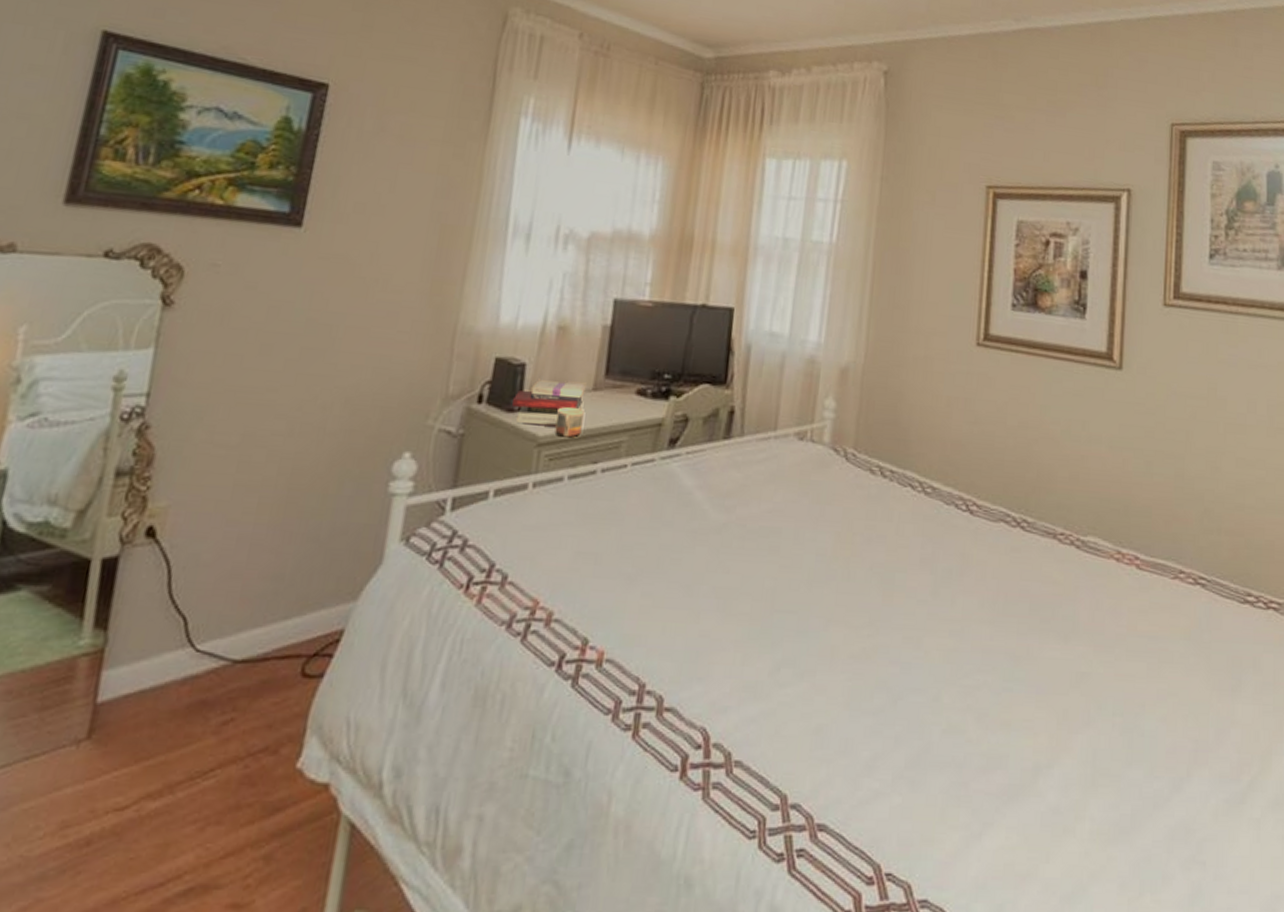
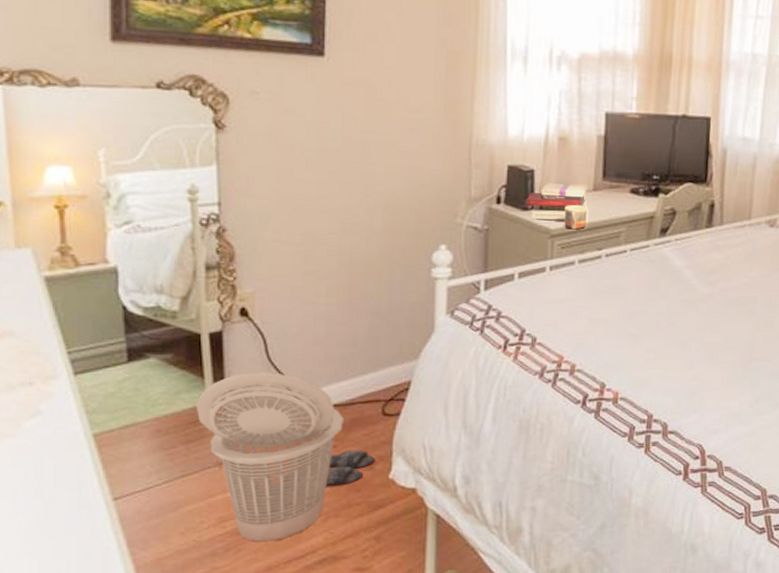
laundry basket: none [63,612,251,859] -> present [196,372,343,541]
slippers: none [160,725,283,777] -> present [285,450,375,486]

